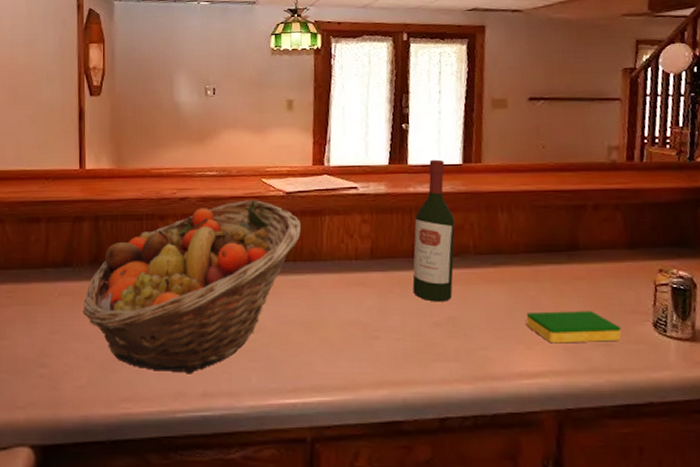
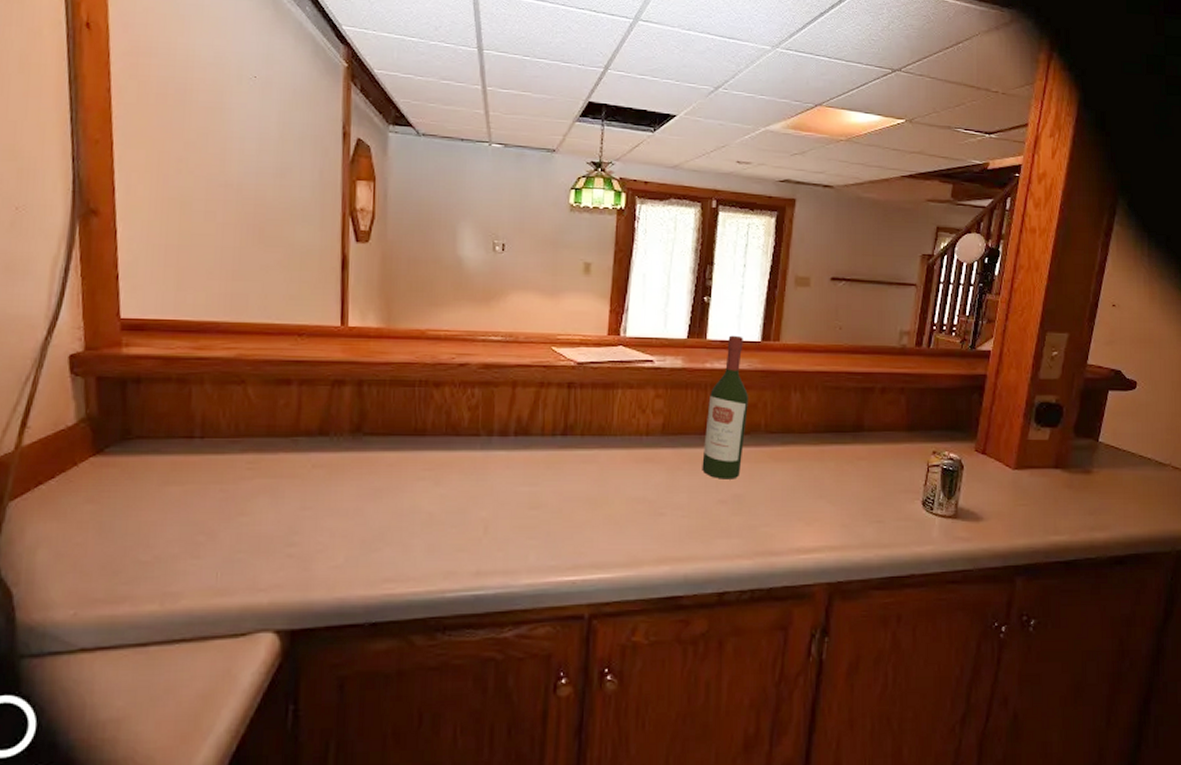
fruit basket: present [83,200,302,374] -> none [341,369,593,552]
dish sponge: present [526,311,622,344] -> none [808,490,894,520]

